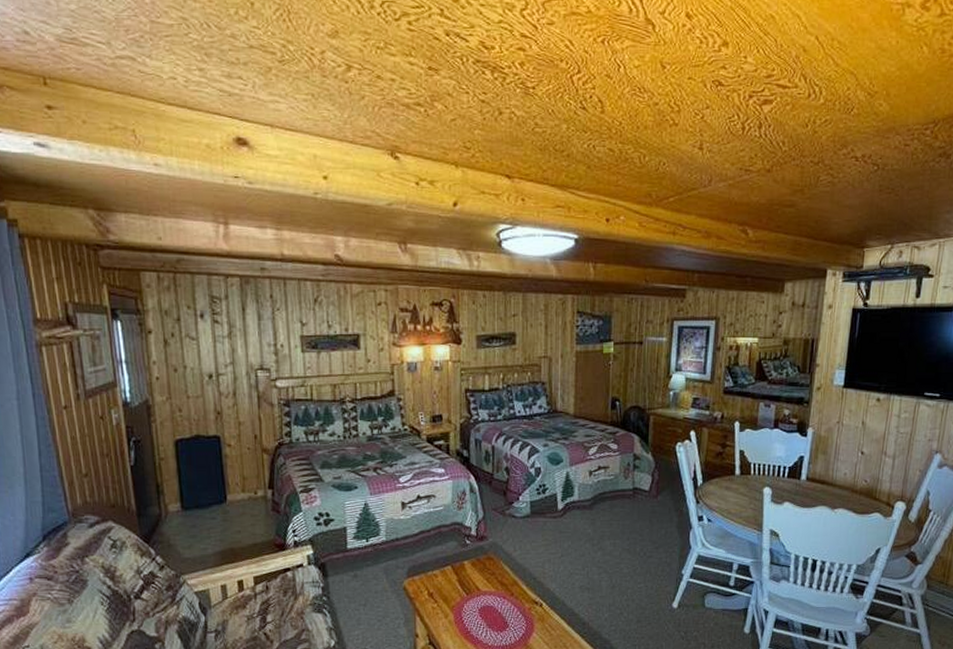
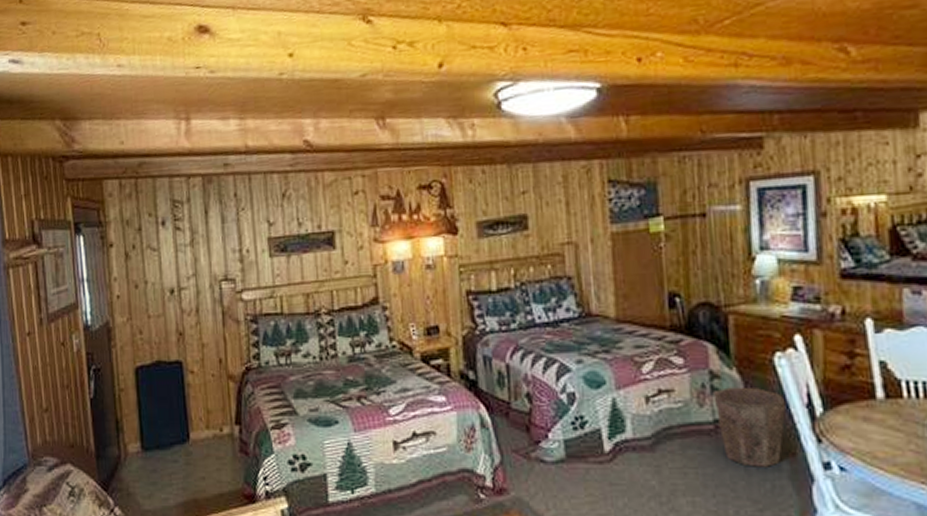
waste bin: none [634,465,681,520] -> present [713,387,787,467]

